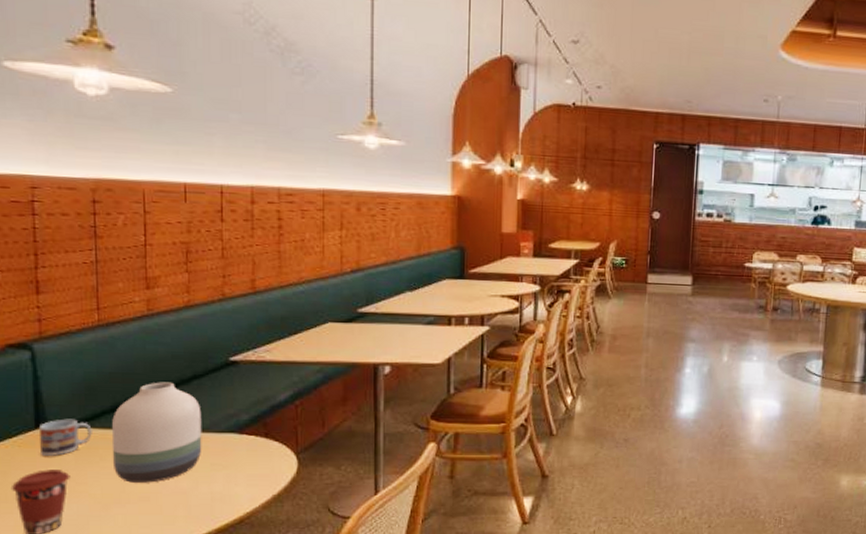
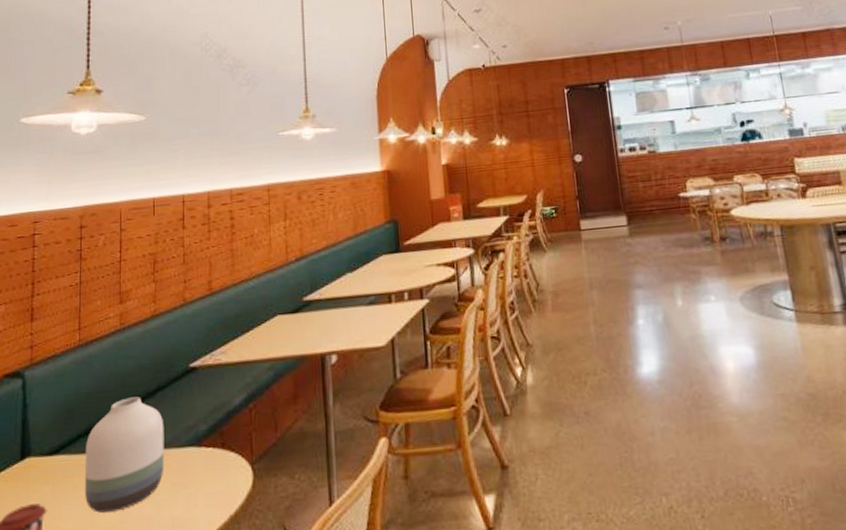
cup: present [38,418,92,457] -> none [23,446,68,490]

